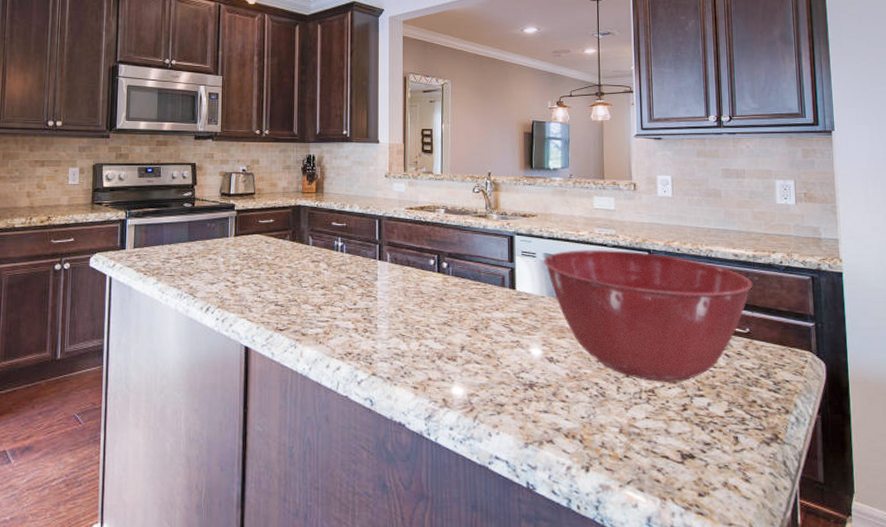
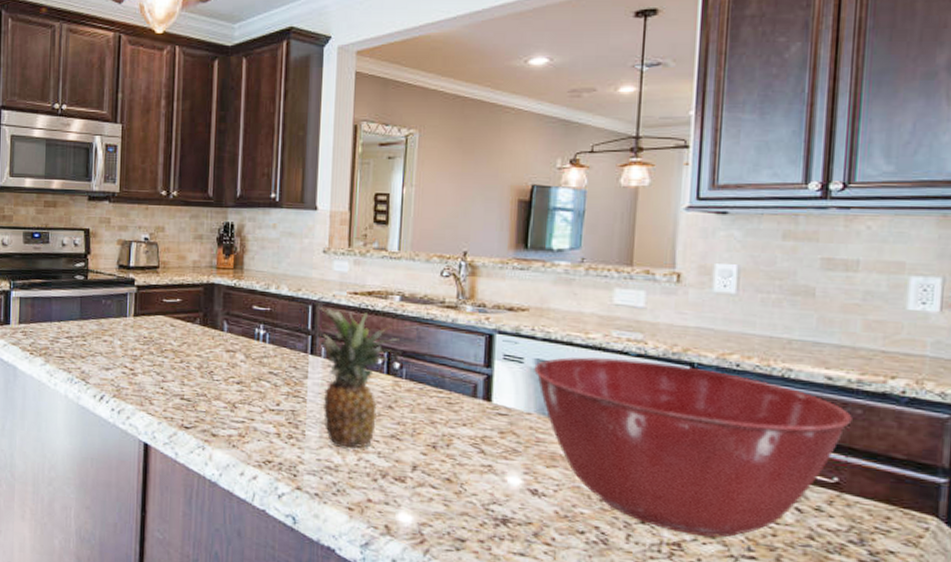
fruit: none [383,221,446,336] -> present [318,307,399,448]

